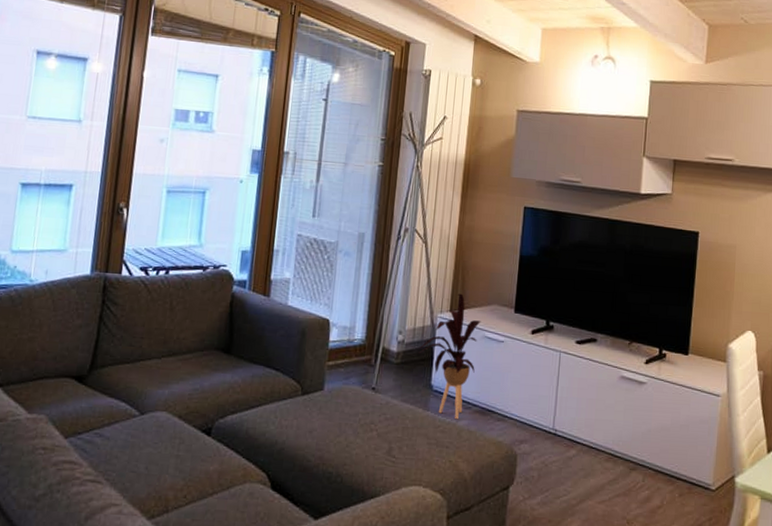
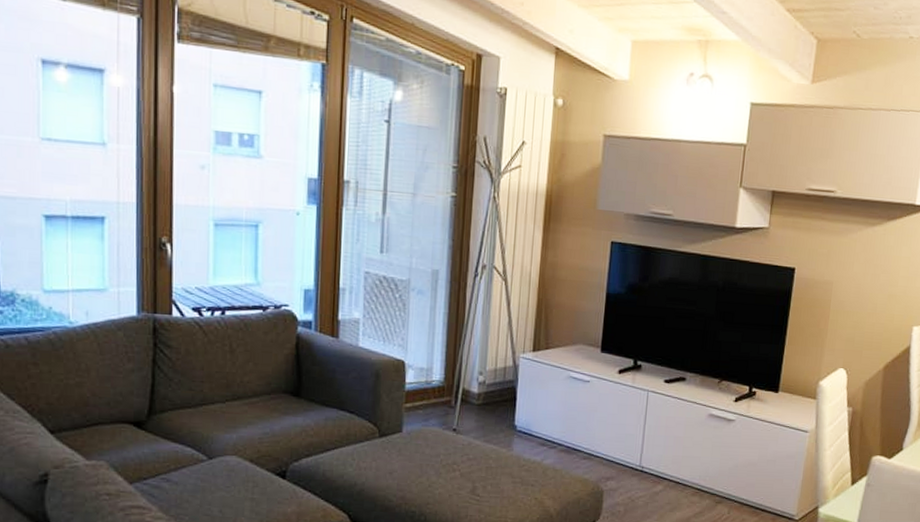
house plant: present [417,293,481,420] -> none [499,333,566,459]

